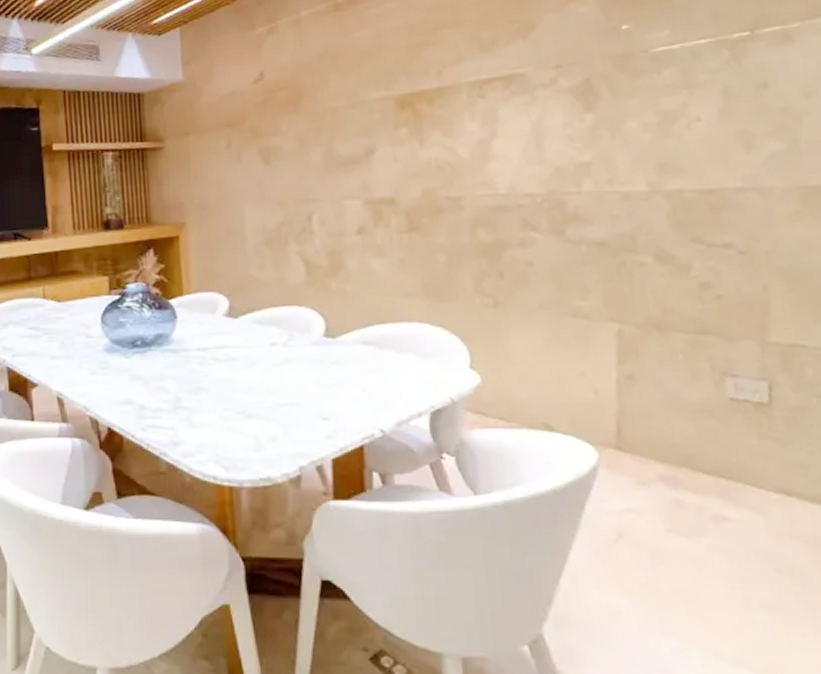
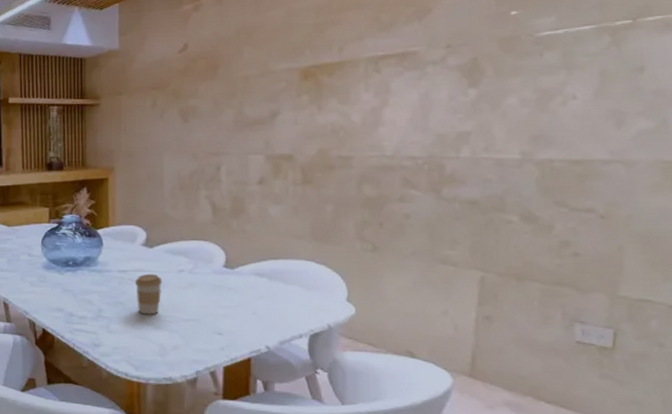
coffee cup: none [218,350,252,401] -> present [134,273,162,315]

